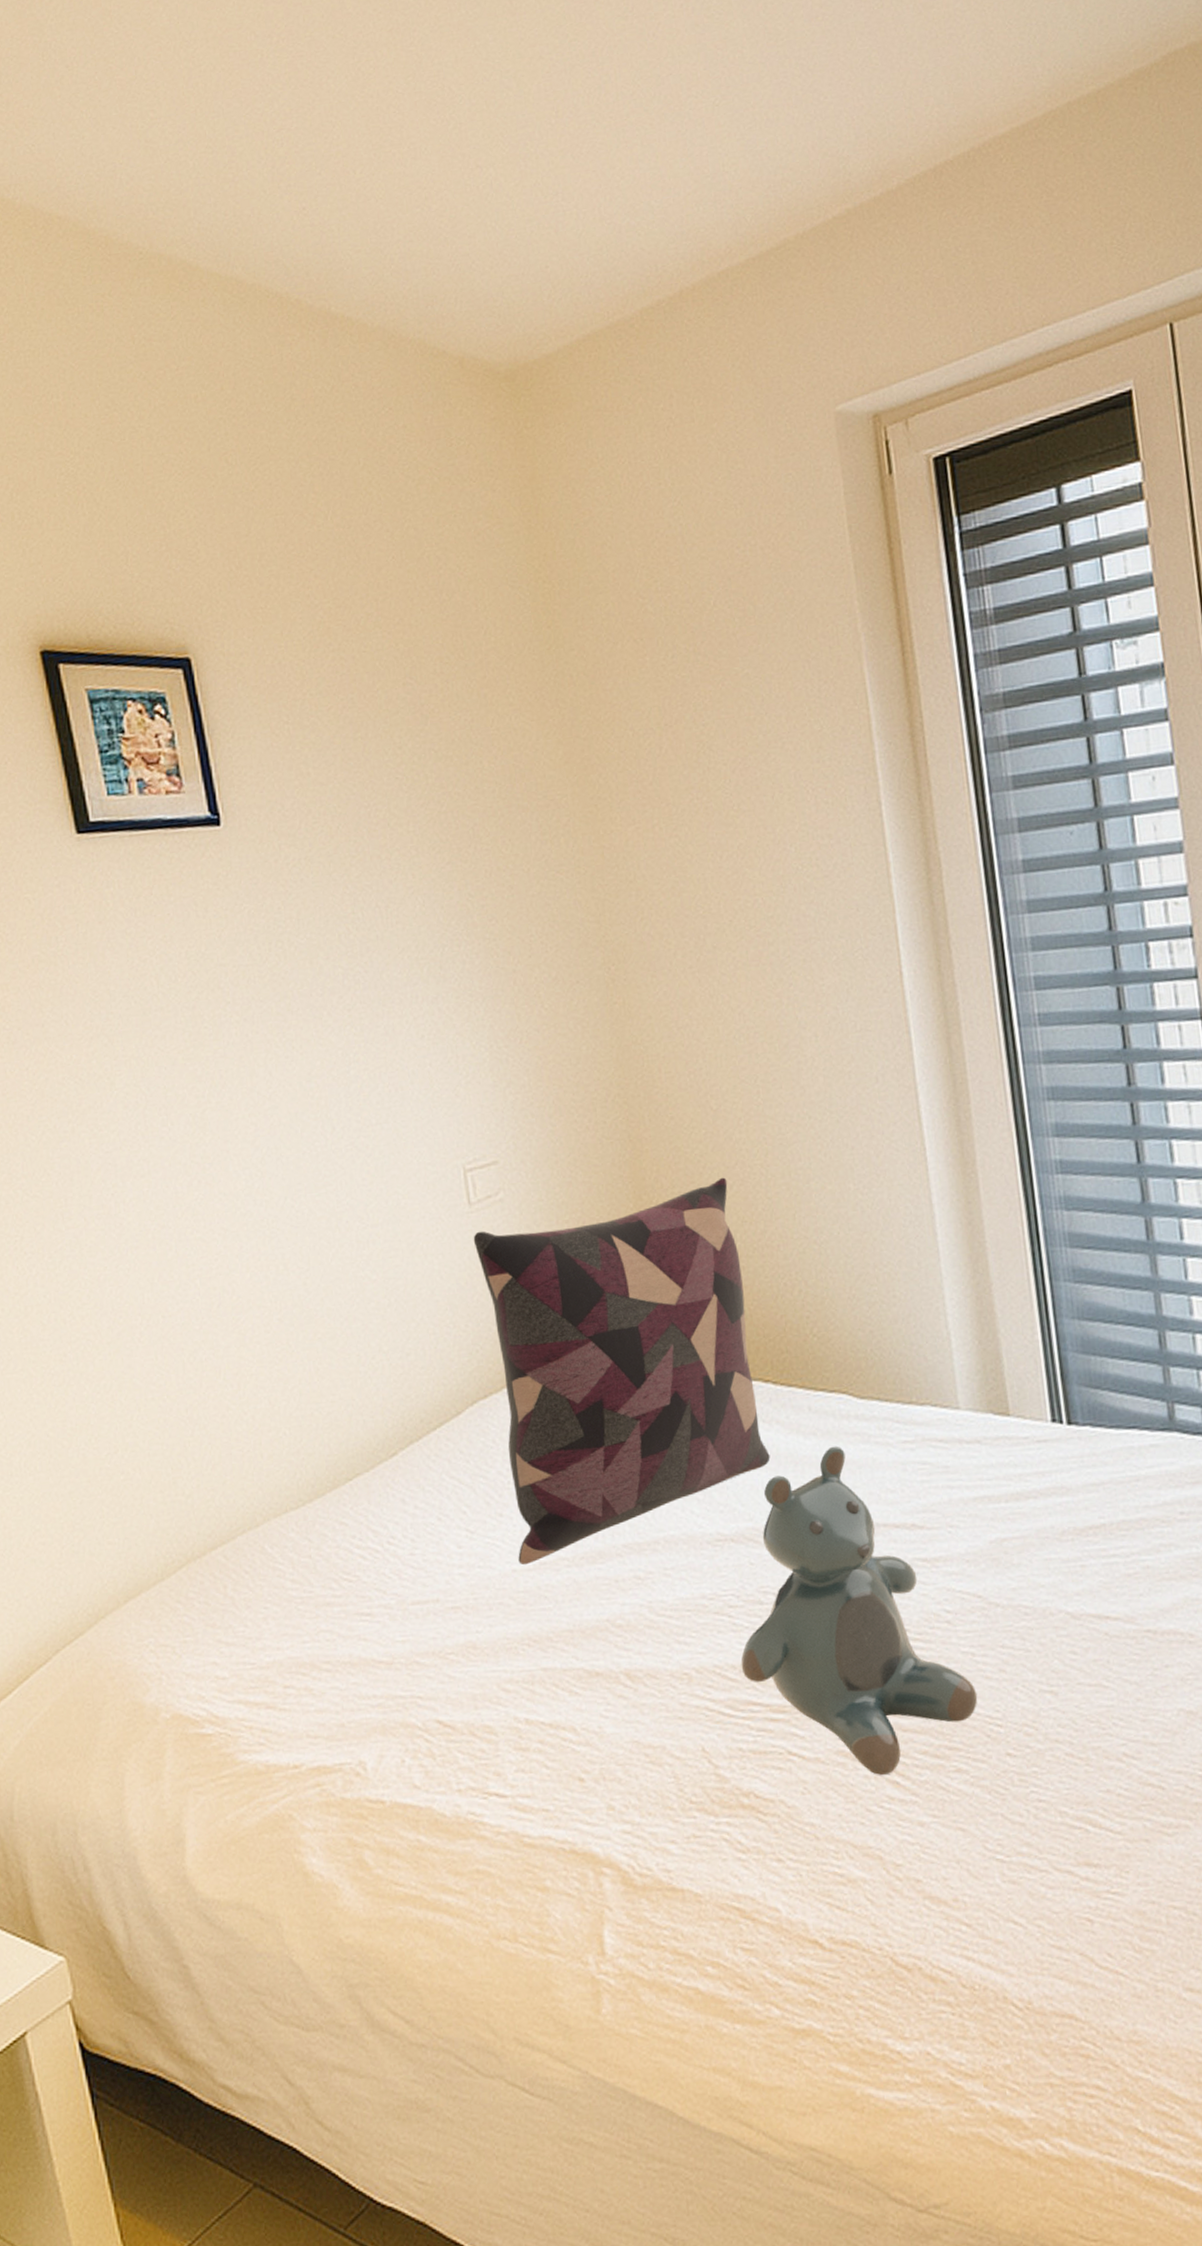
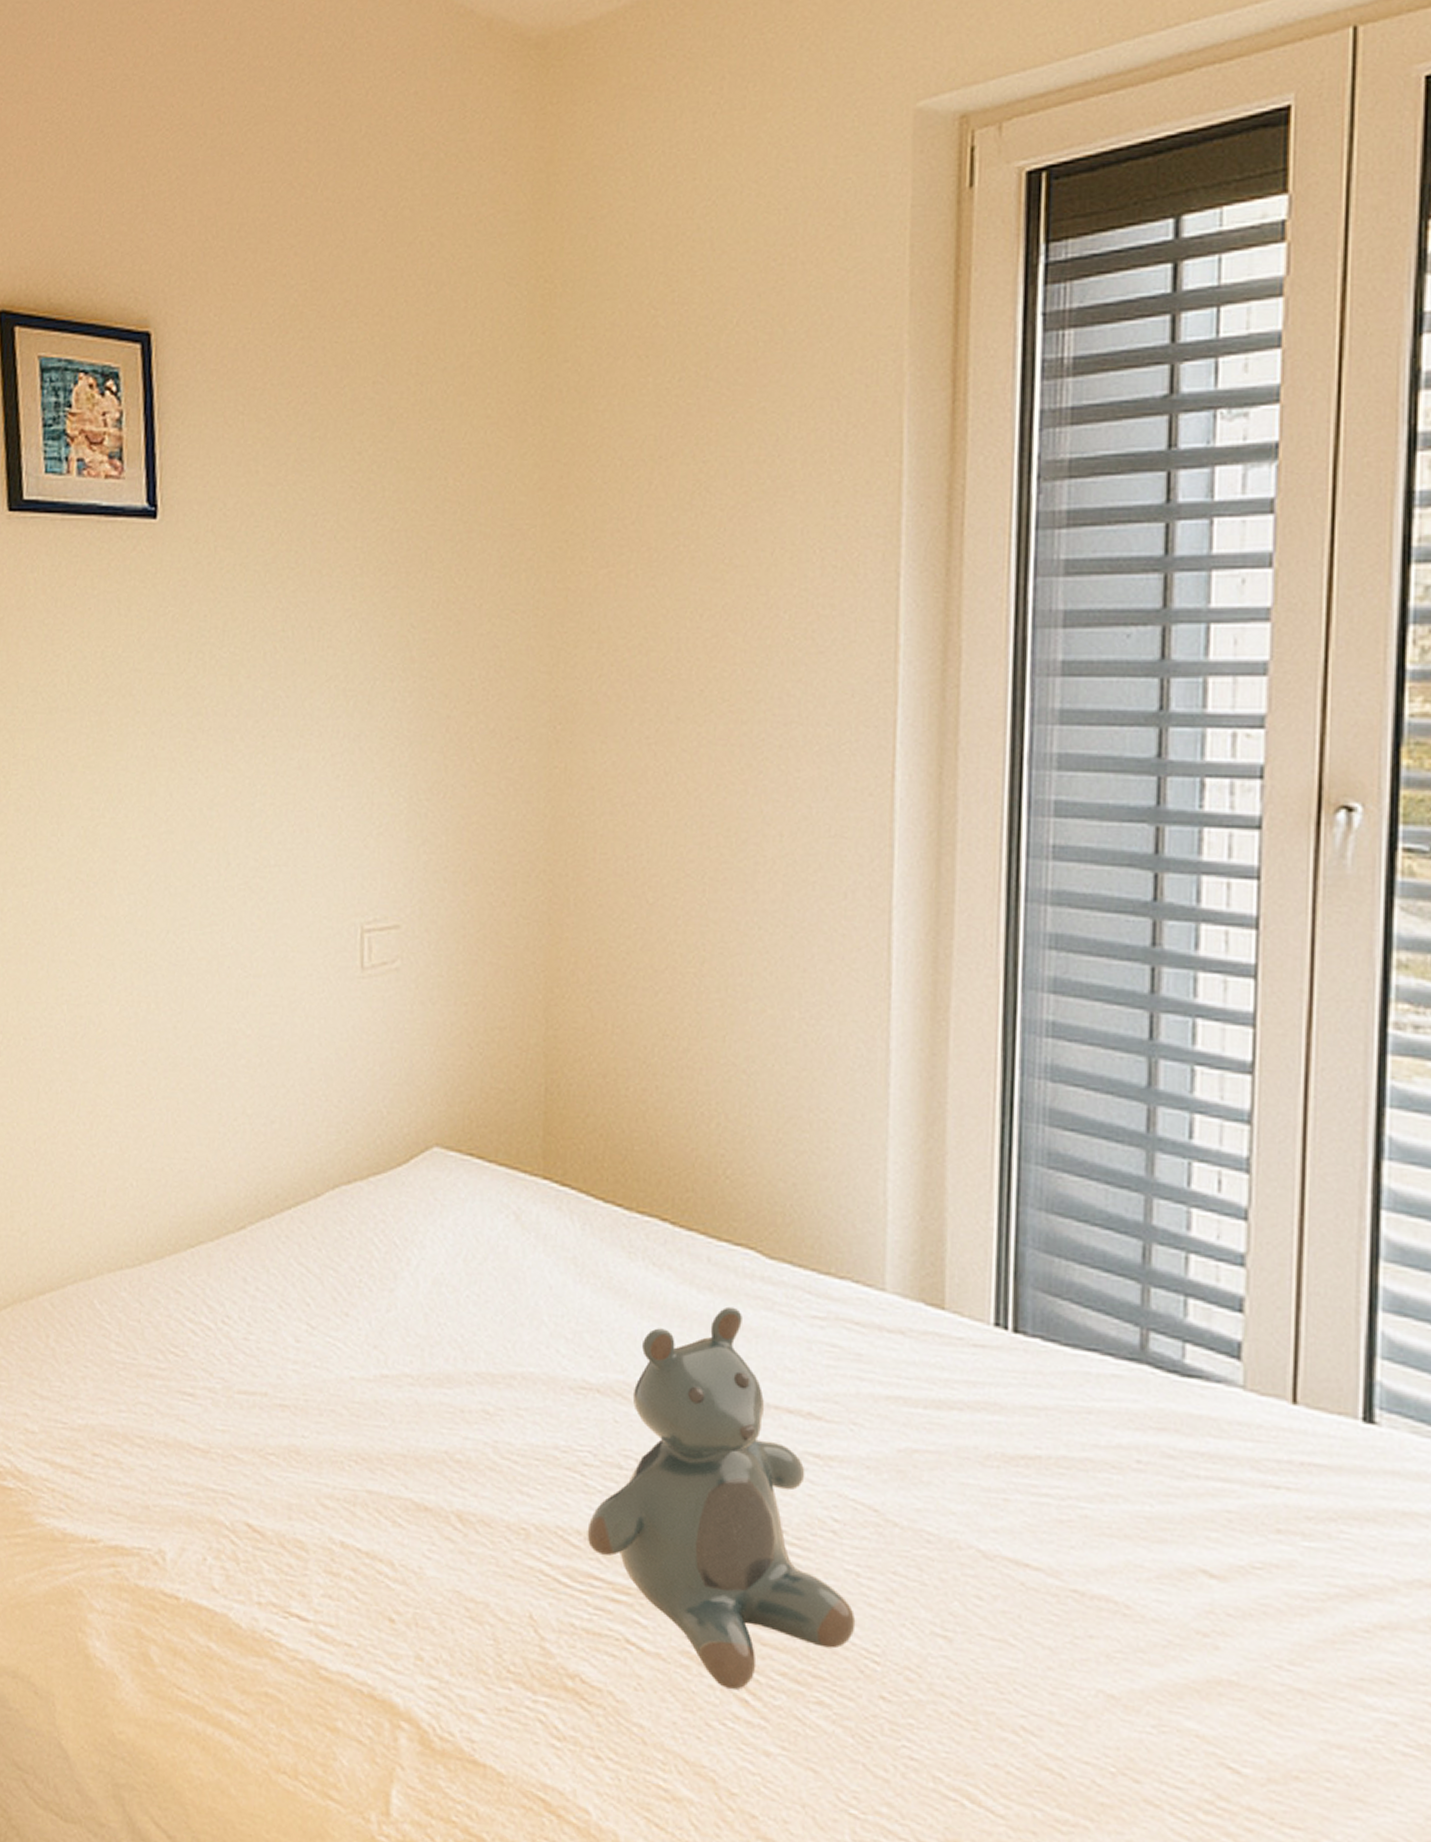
pillow: present [473,1177,770,1566] -> none [358,981,656,1375]

